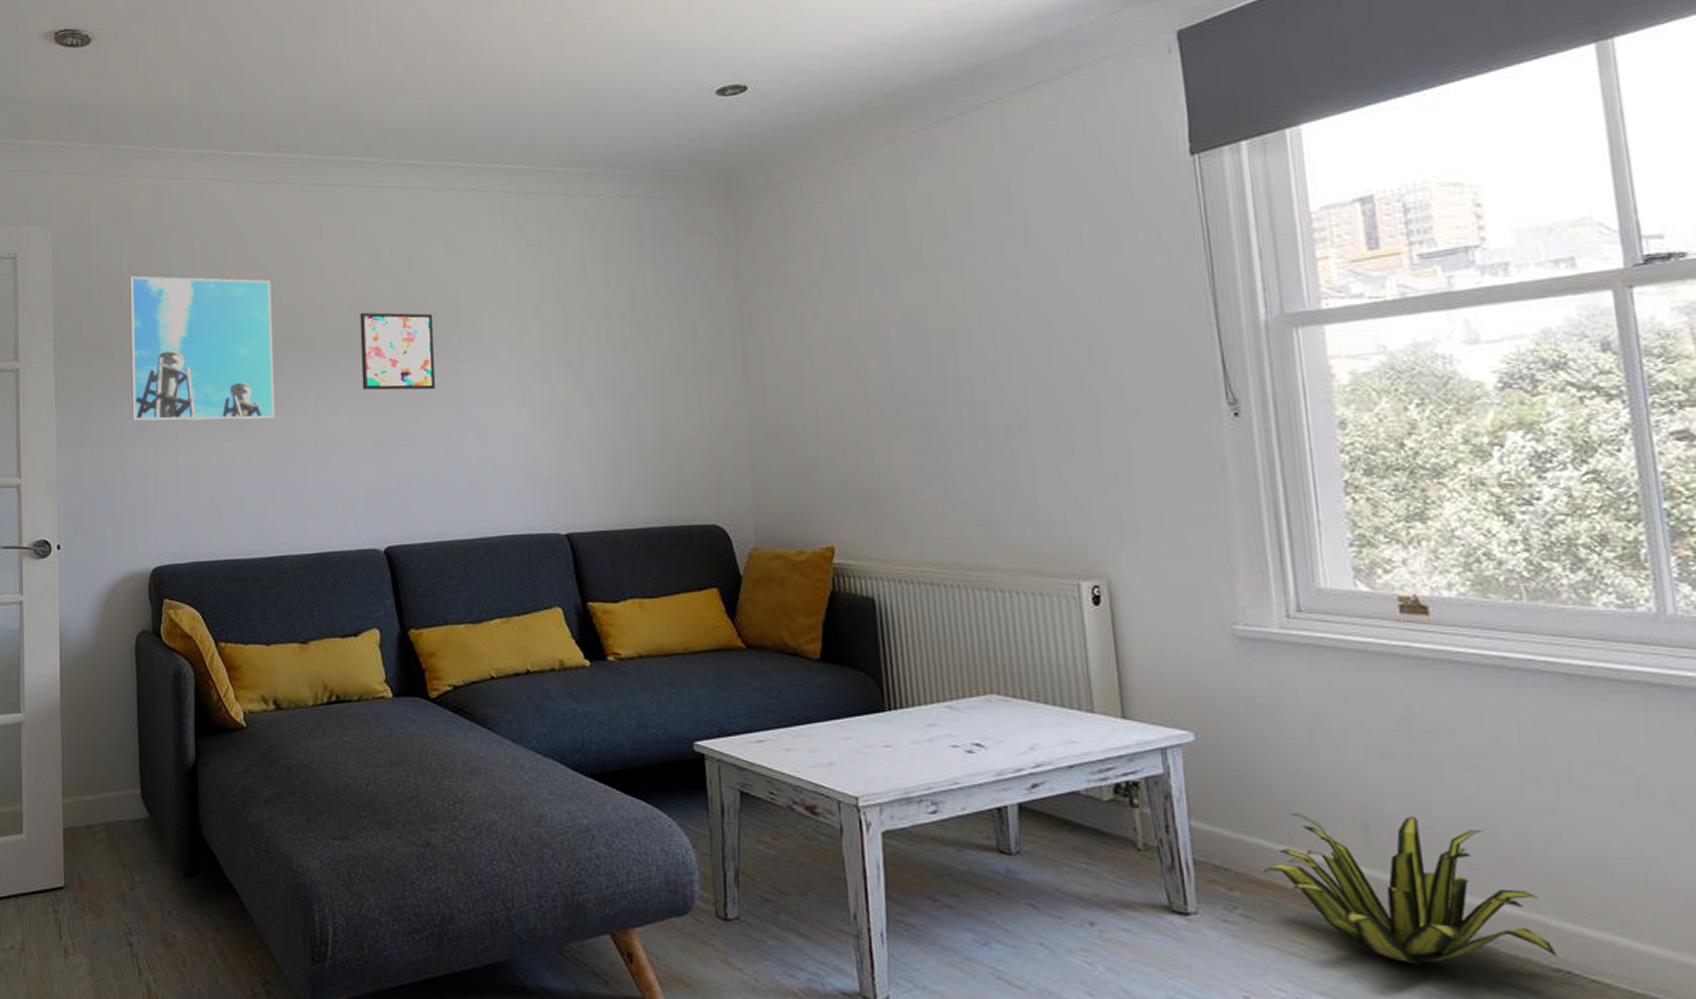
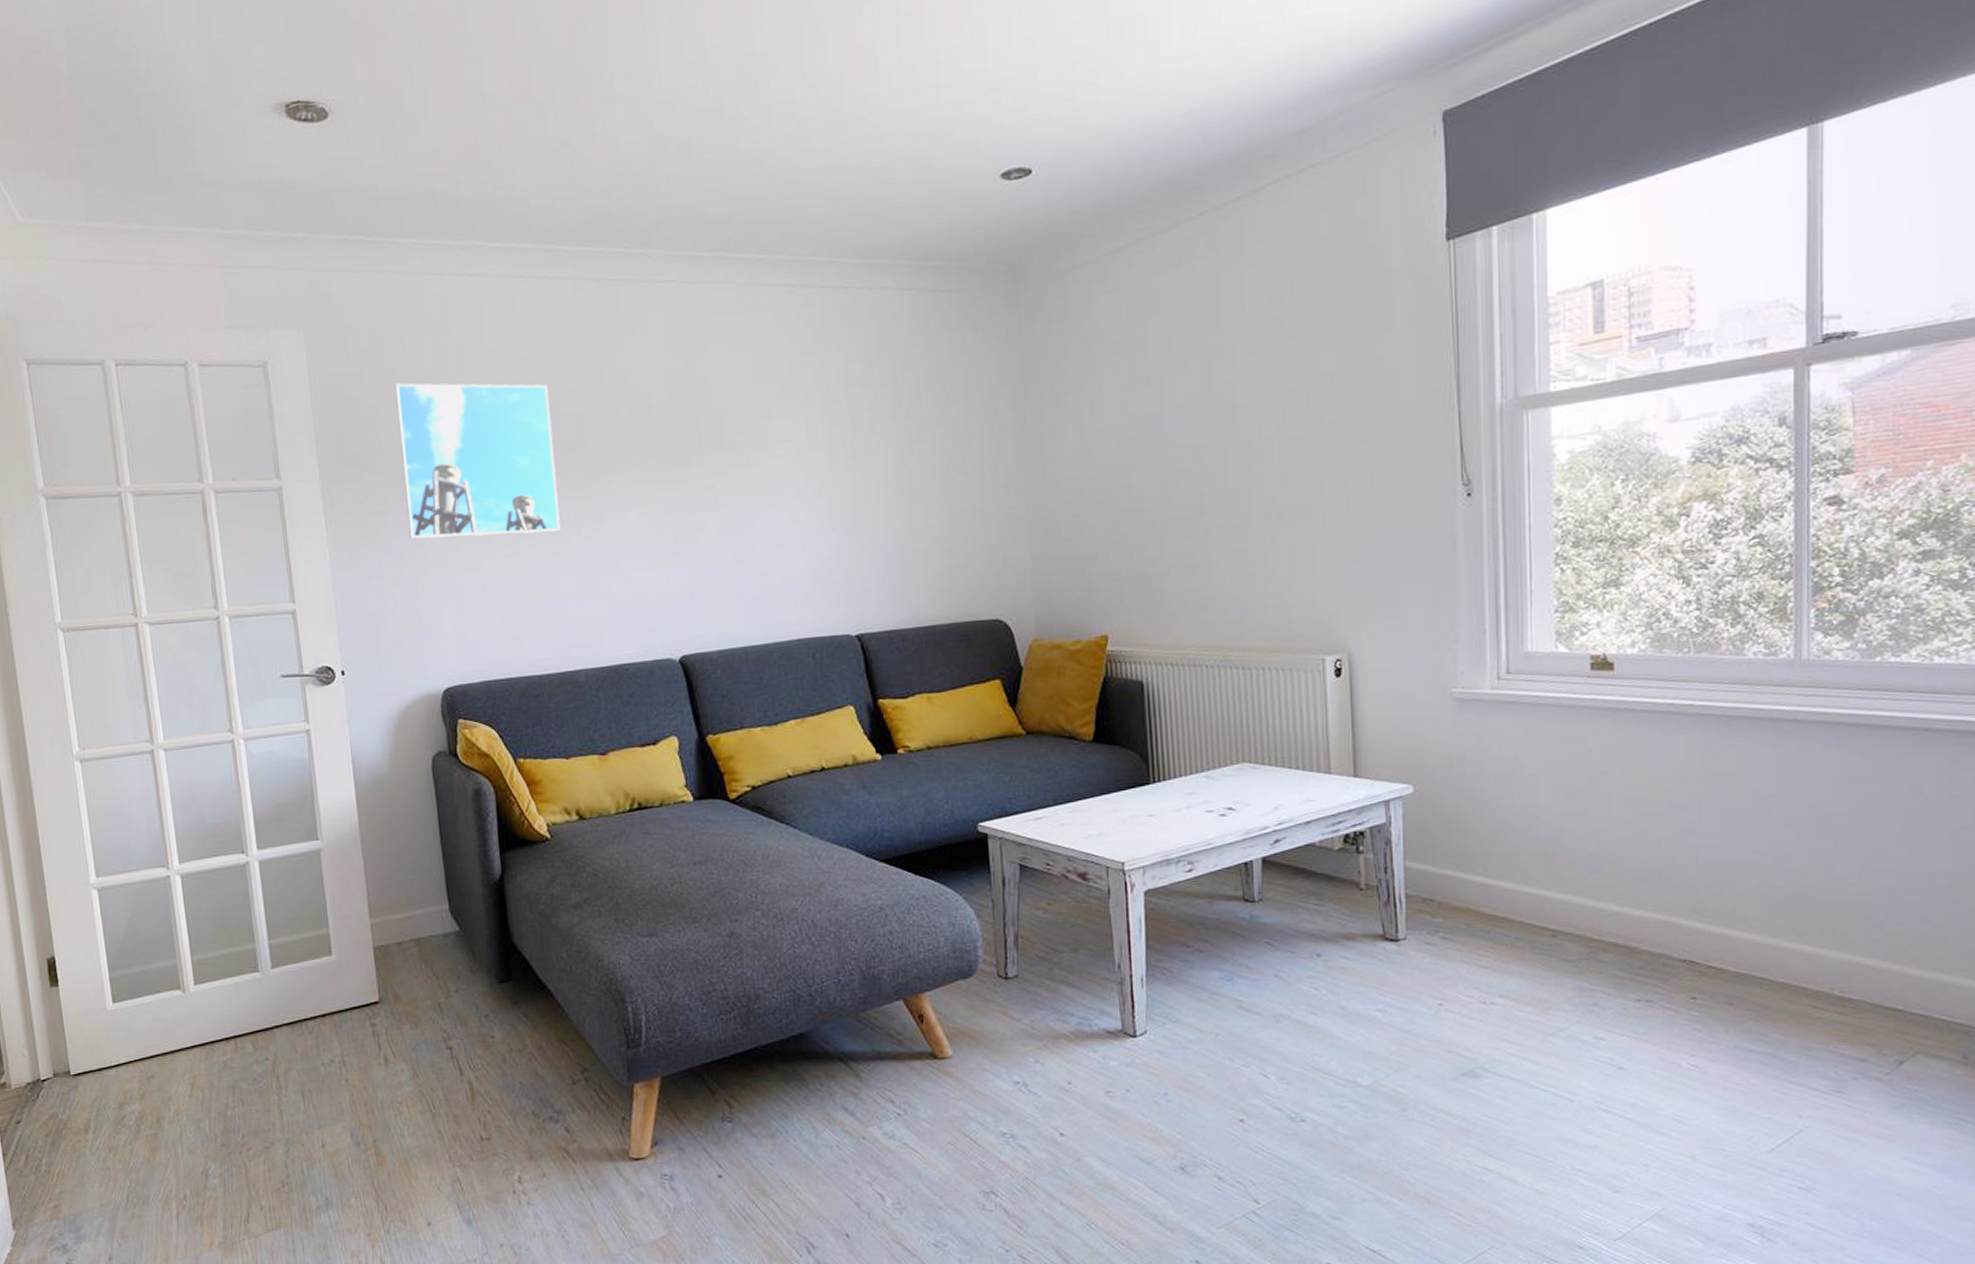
wall art: present [360,312,436,390] -> none [643,416,724,499]
decorative plant: present [1262,813,1558,965] -> none [1461,845,1685,966]

